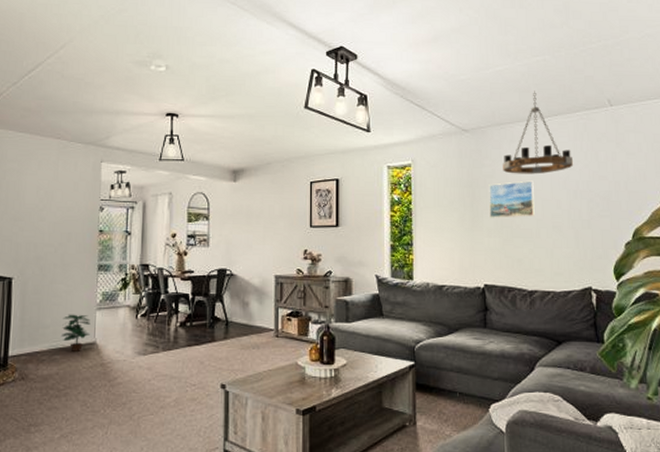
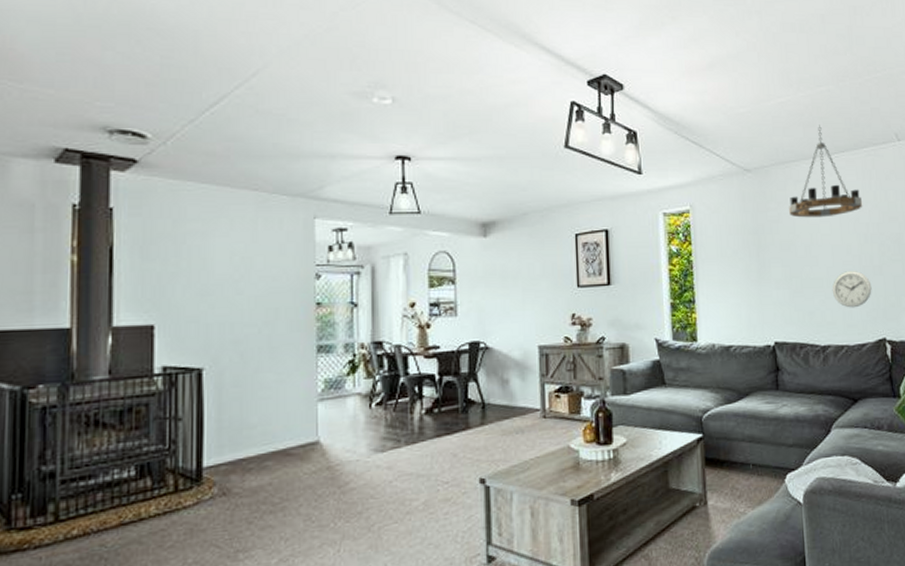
potted plant: present [62,314,91,351] -> none [274,408,311,455]
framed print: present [489,180,535,218] -> none [775,224,825,268]
wall clock: none [540,224,580,258] -> present [832,271,872,308]

